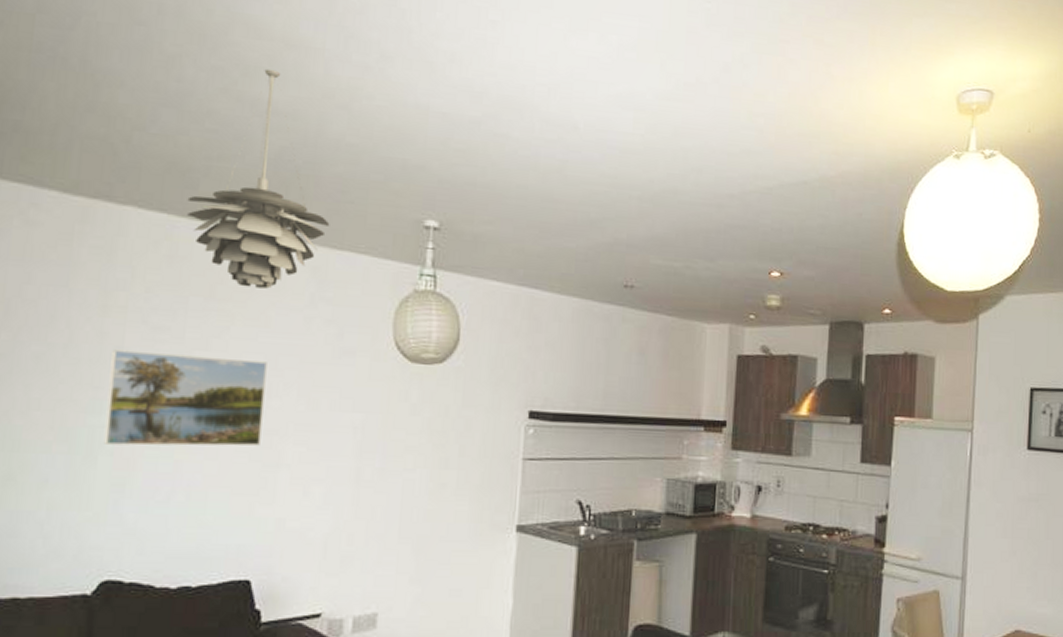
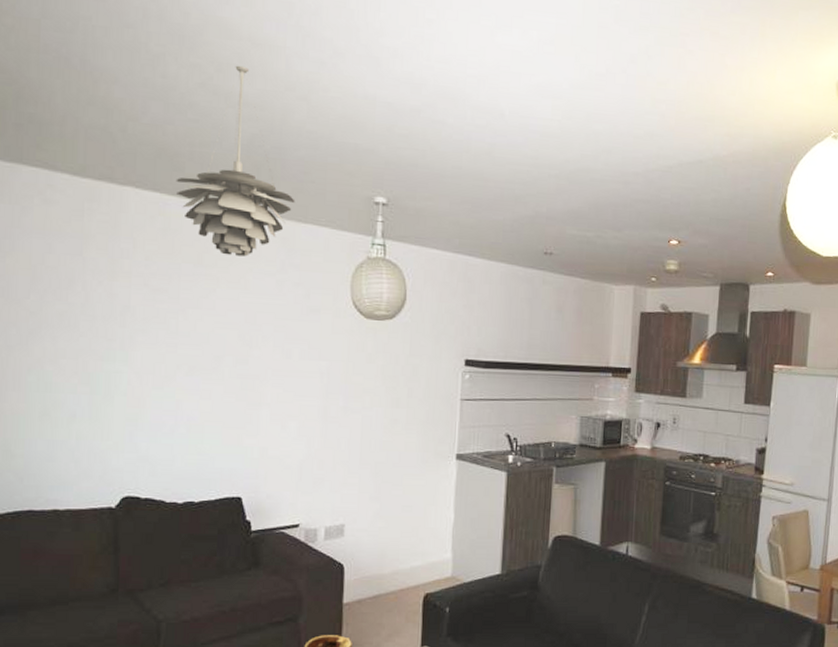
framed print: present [103,349,267,446] -> none [118,308,248,389]

